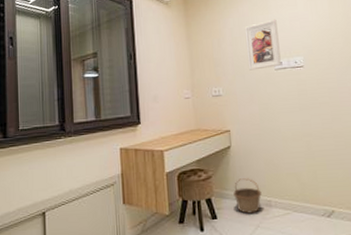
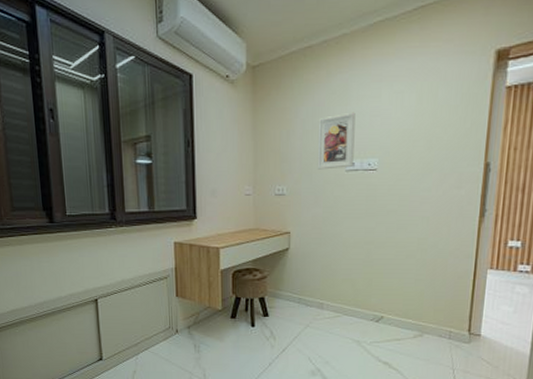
basket: present [233,178,262,214] -> none [287,281,315,314]

